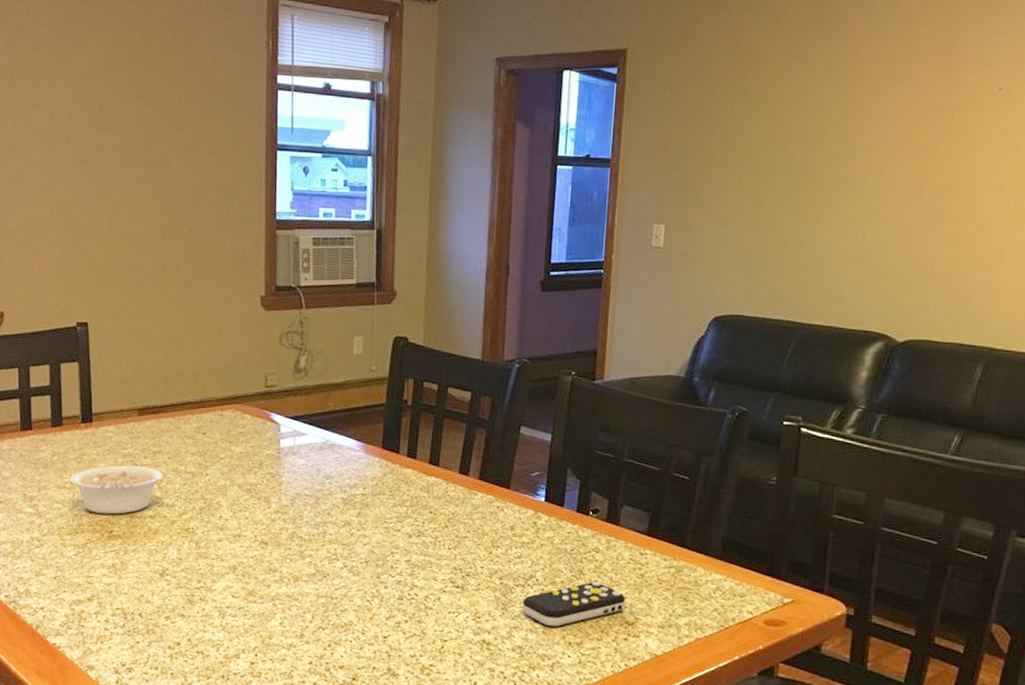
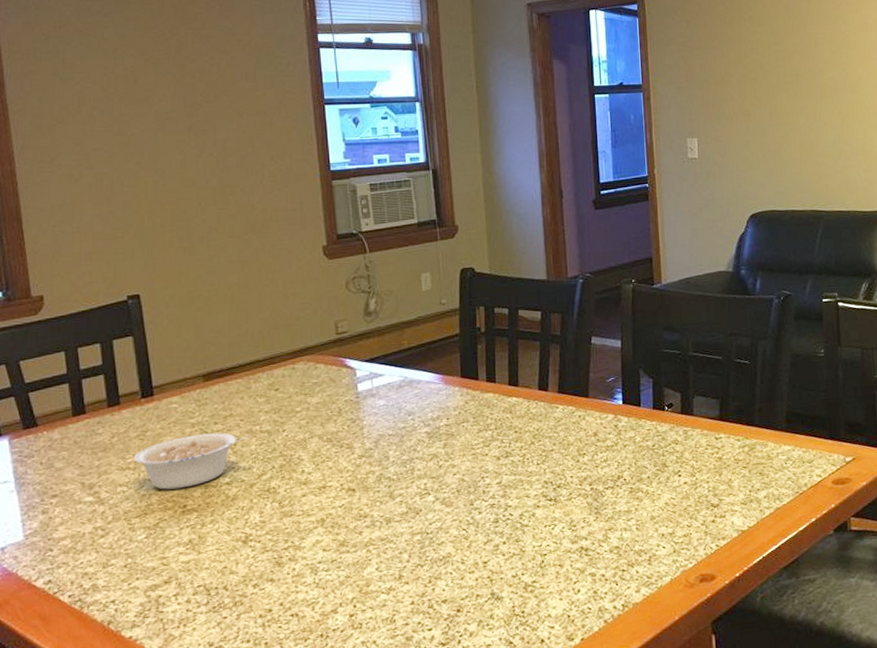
remote control: present [523,582,625,627] -> none [614,472,708,522]

